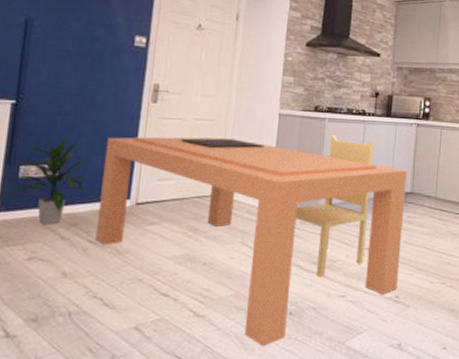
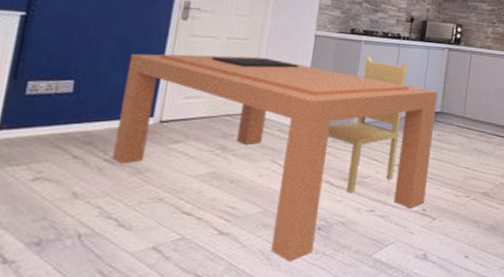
indoor plant: present [13,139,90,225] -> none [19,54,109,144]

